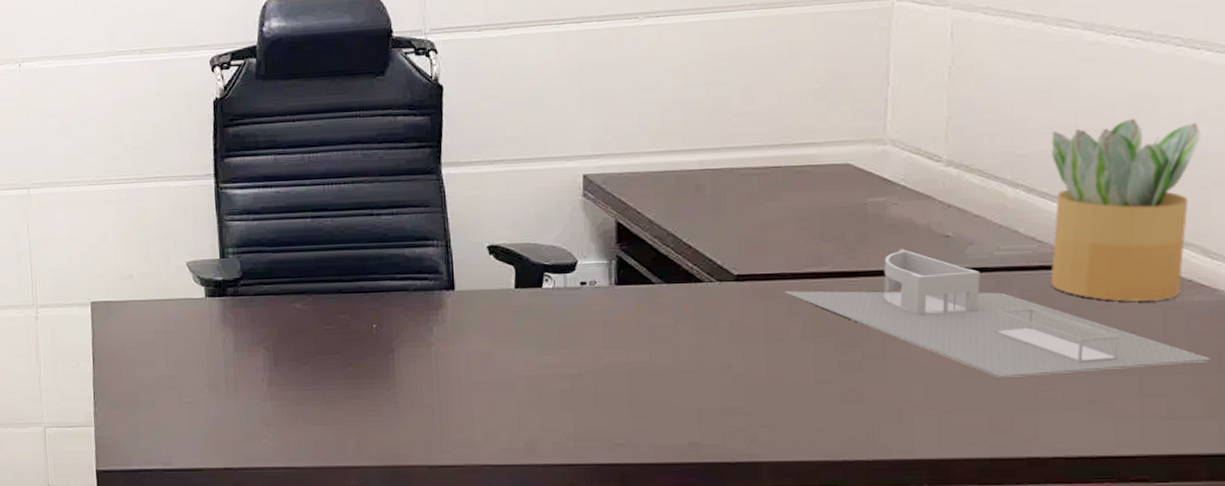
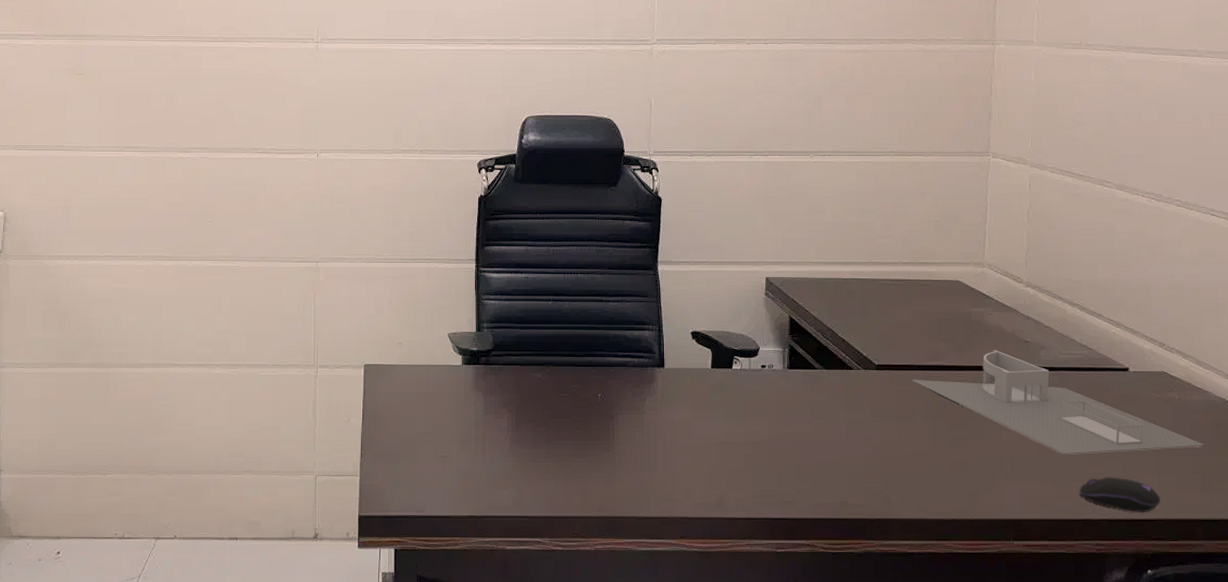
computer mouse: none [1022,403,1143,447] -> present [1079,477,1160,512]
potted plant: present [1050,119,1201,302] -> none [1097,259,1195,399]

